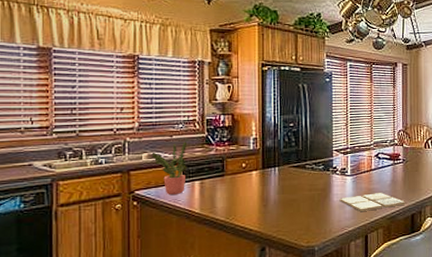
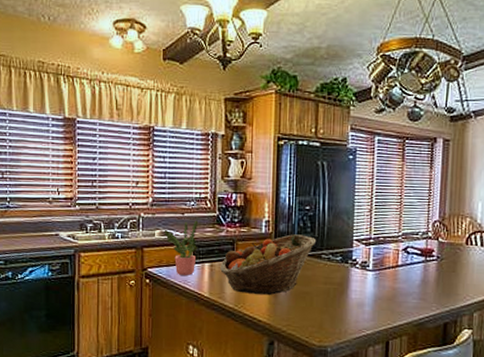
fruit basket: none [211,149,300,206] -> present [220,234,315,296]
drink coaster: present [339,193,406,211] -> none [357,293,438,314]

